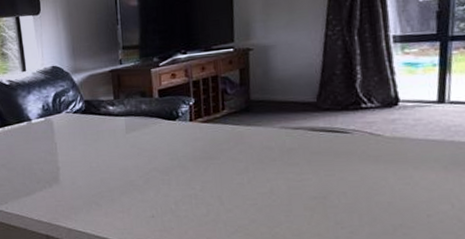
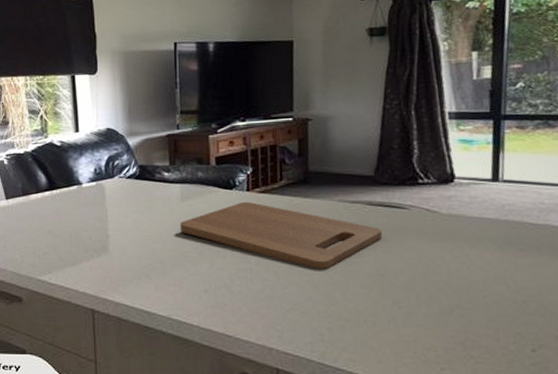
cutting board: none [126,132,326,194] -> present [180,202,383,270]

